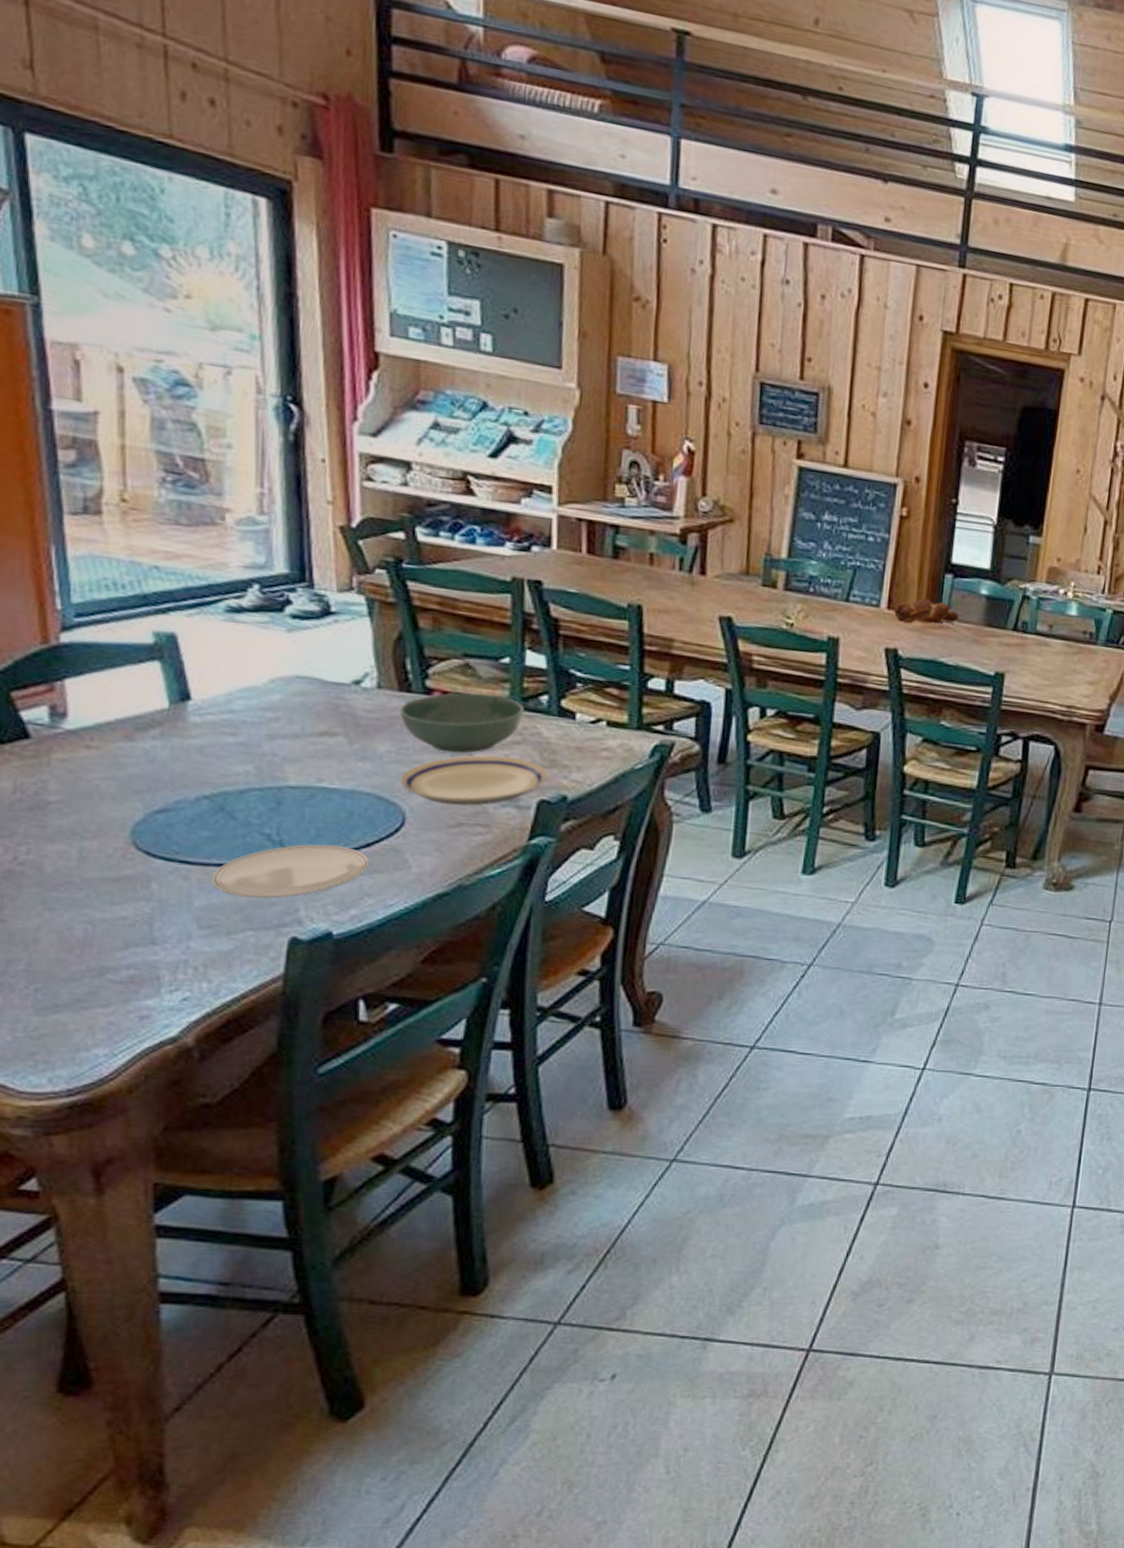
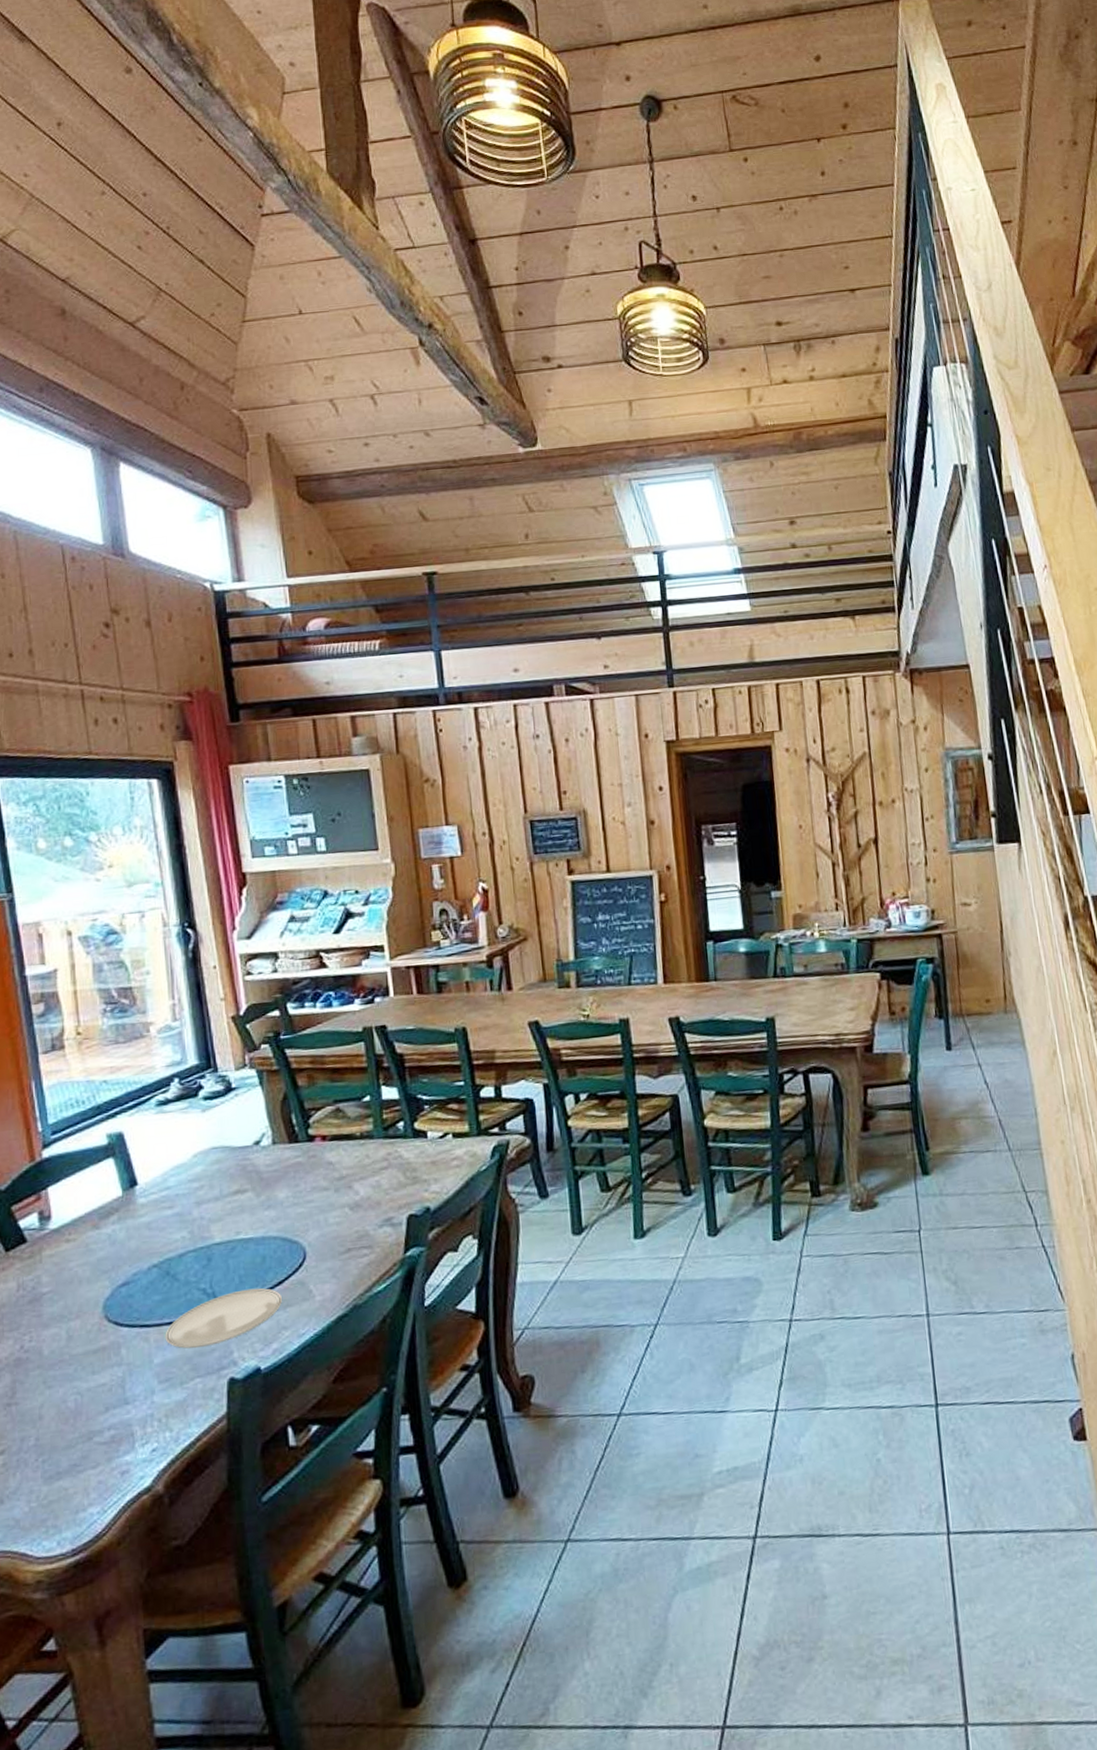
bowl: present [399,693,524,753] -> none [291,1130,387,1188]
plate: present [400,755,548,806] -> none [298,1181,412,1235]
bread loaf: present [894,598,960,624] -> none [670,967,726,993]

